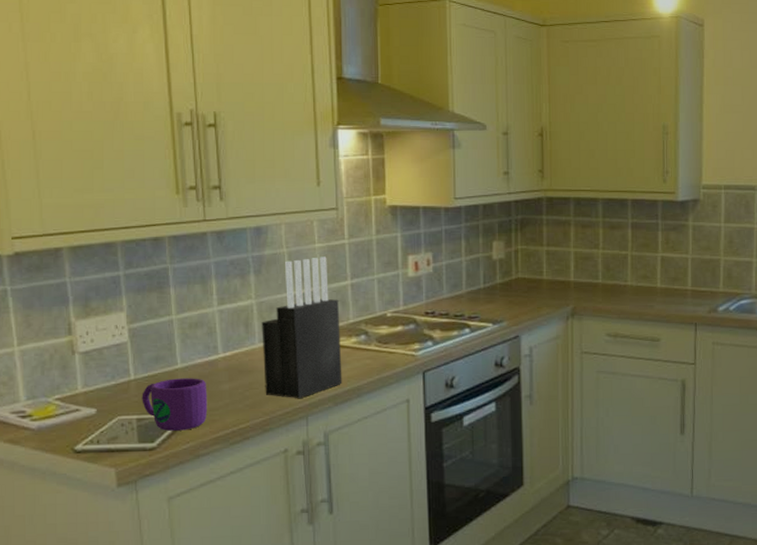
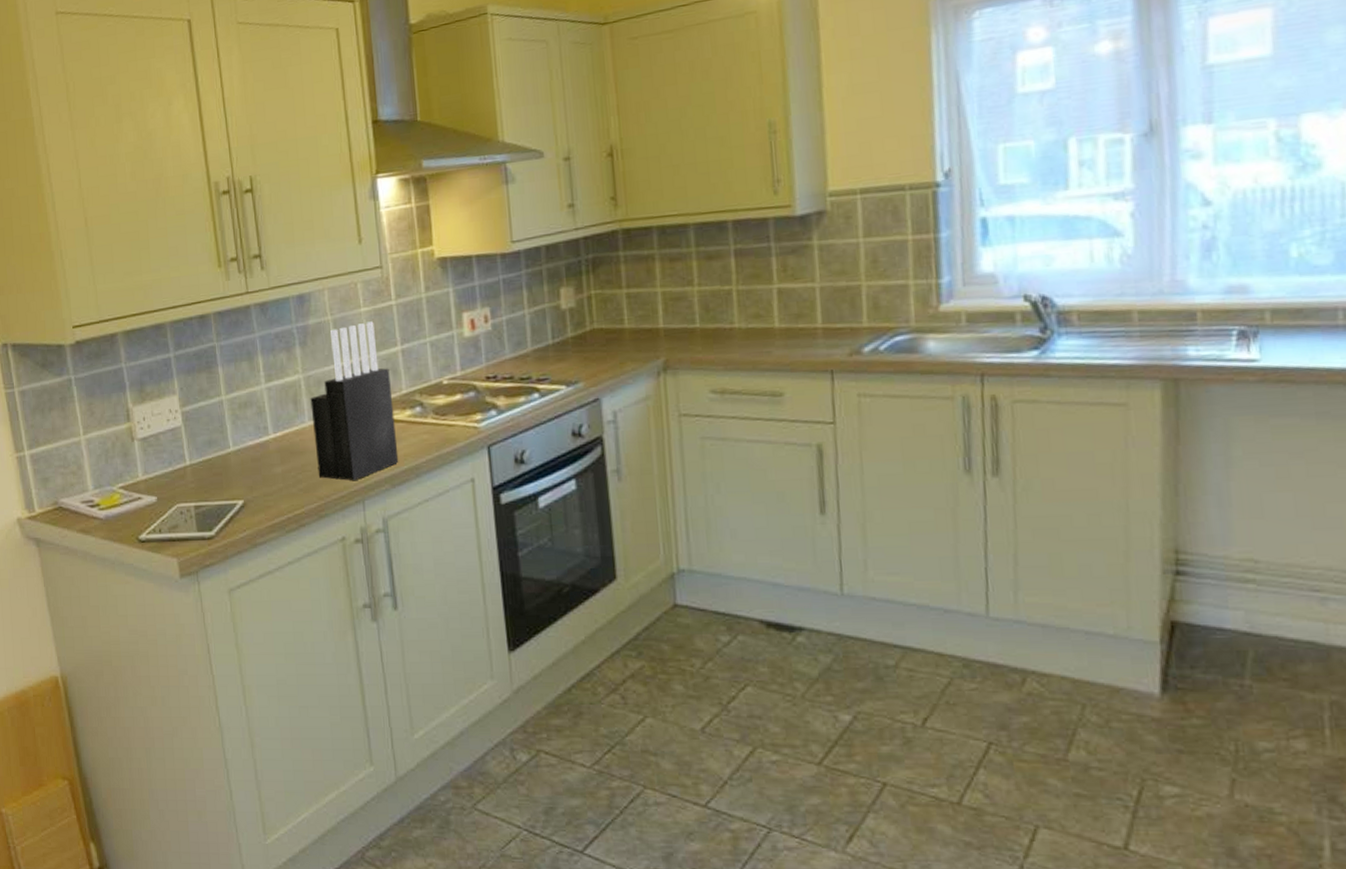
mug: present [142,378,208,431] -> none [197,461,262,519]

